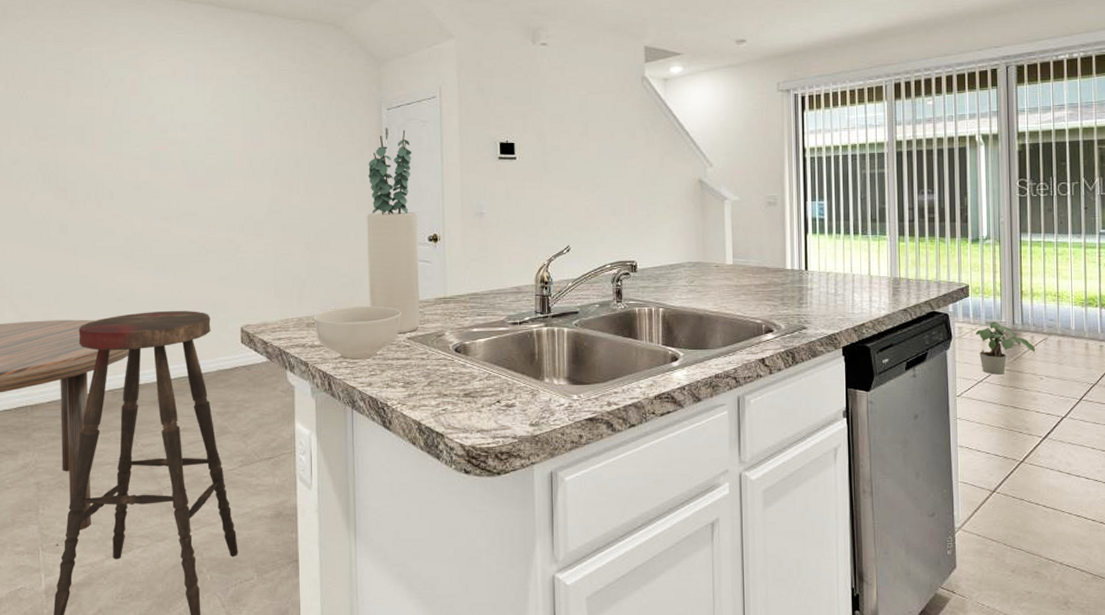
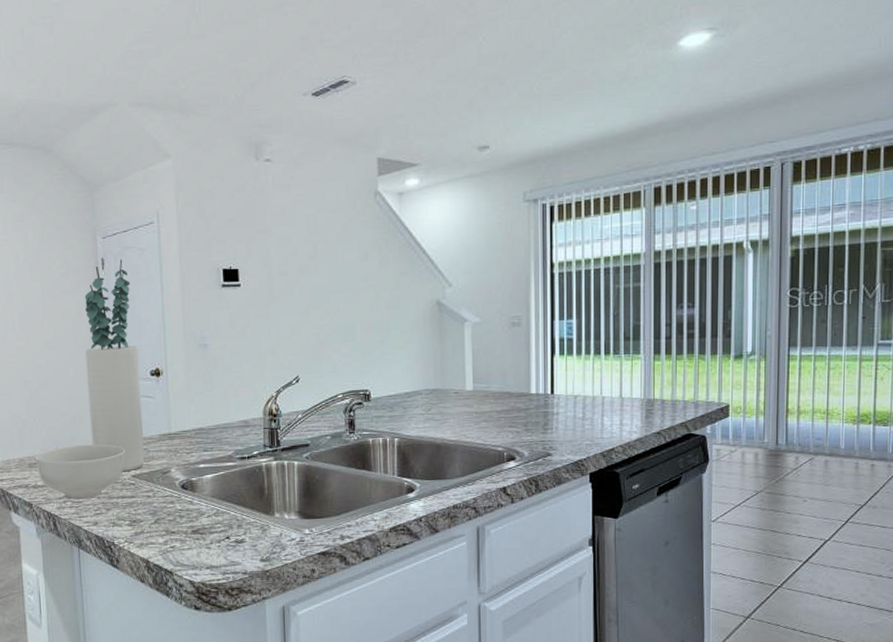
potted plant: present [975,321,1036,375] -> none [734,442,800,498]

